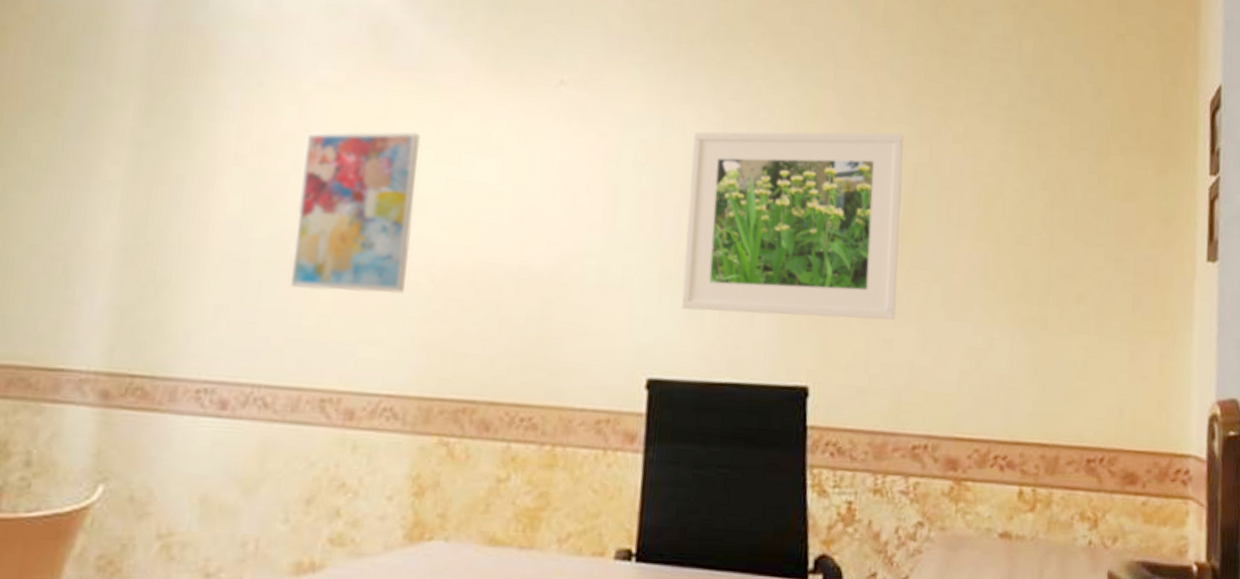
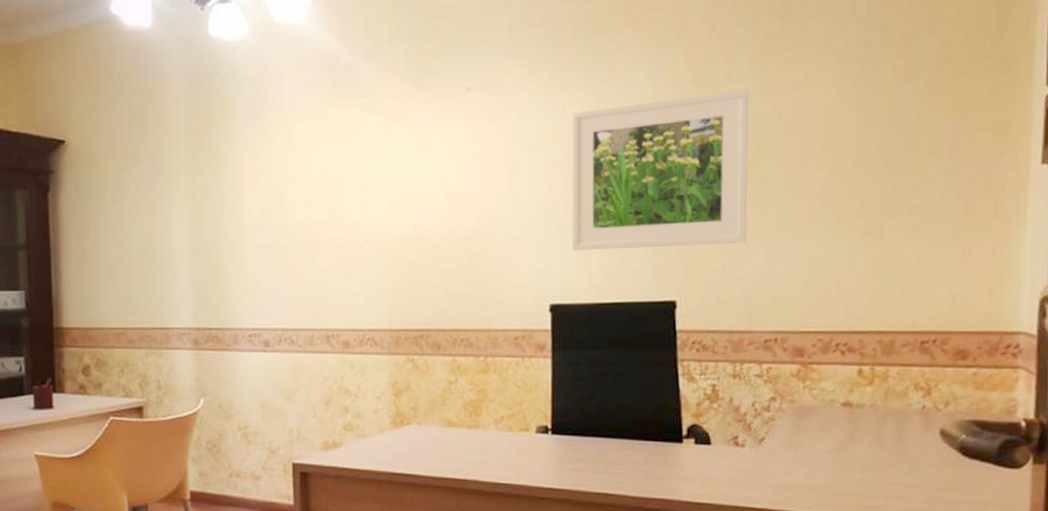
wall art: present [291,130,421,294] -> none [295,142,373,262]

